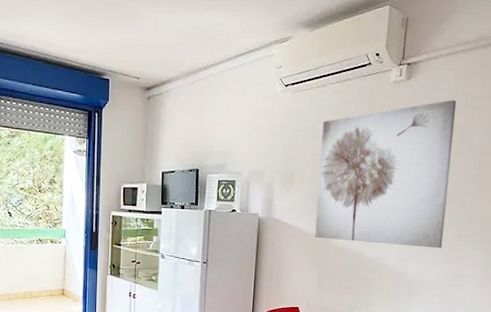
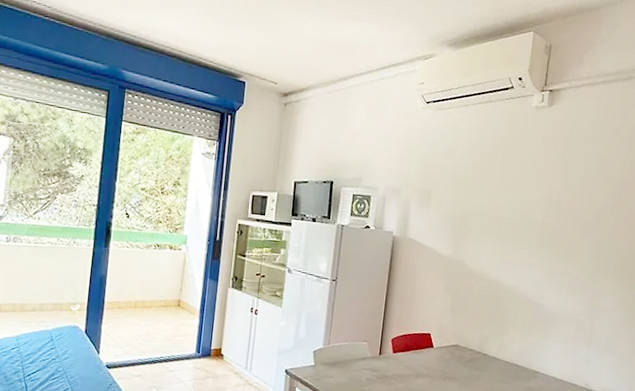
wall art: present [315,100,457,249] -> none [450,129,597,280]

